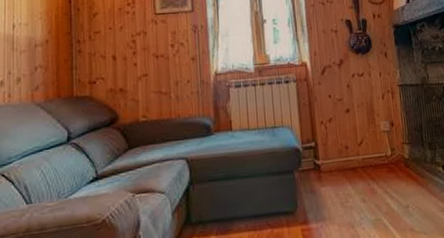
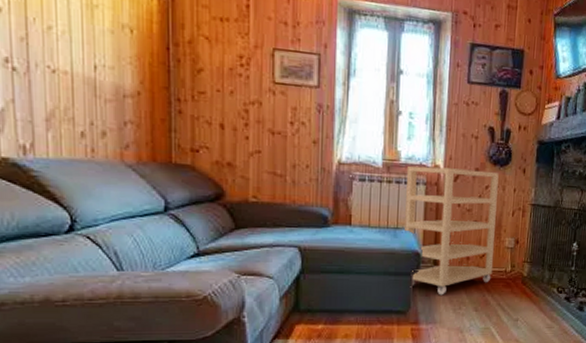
shelving unit: none [277,60,374,190] -> present [405,166,499,295]

